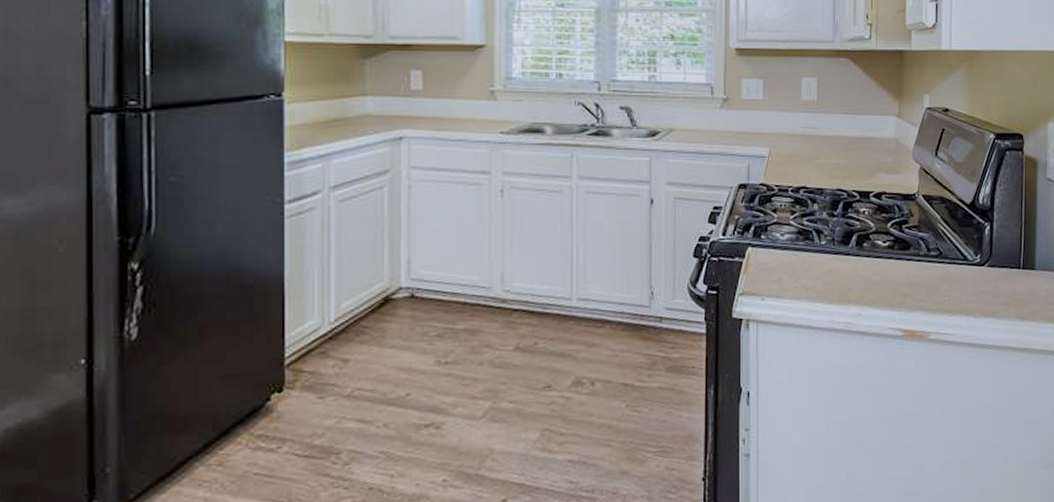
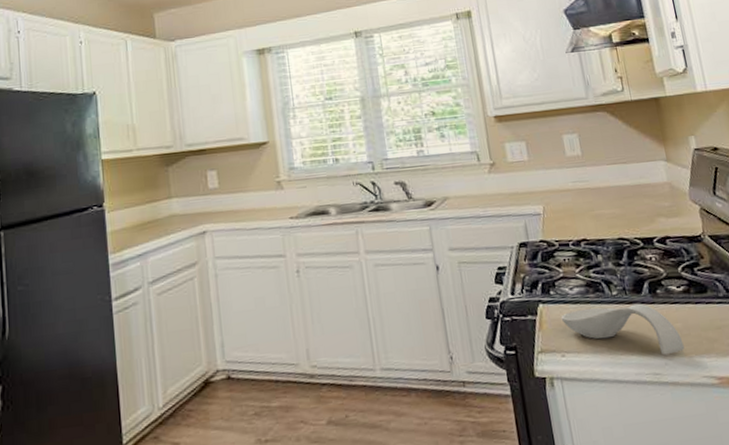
spoon rest: none [767,254,878,306] -> present [560,303,685,356]

